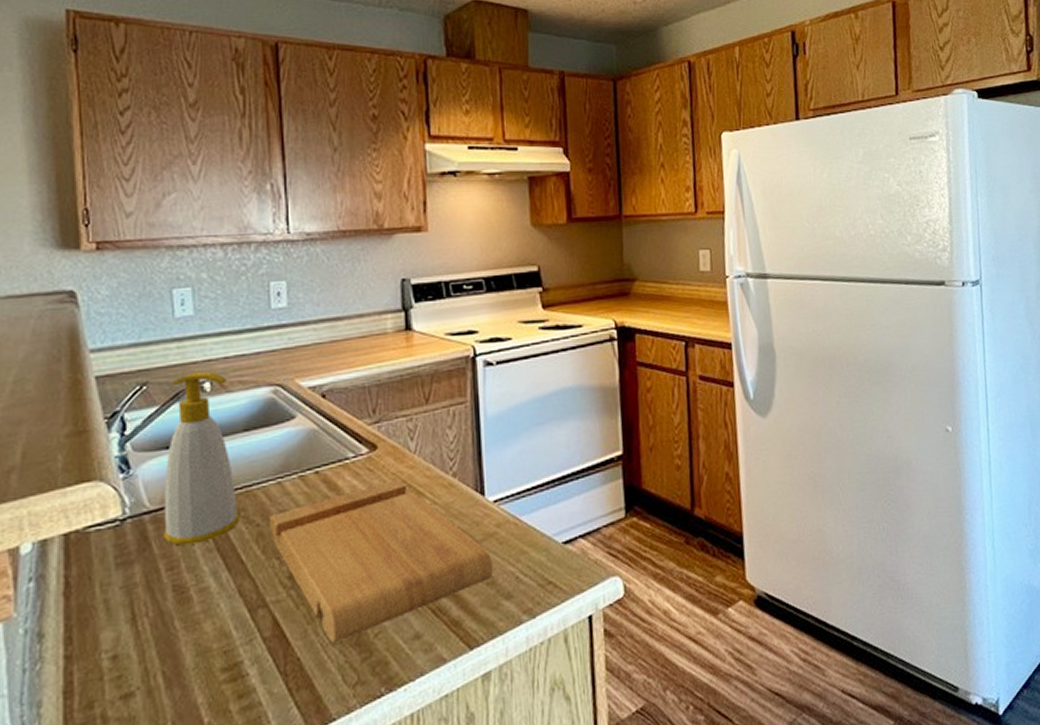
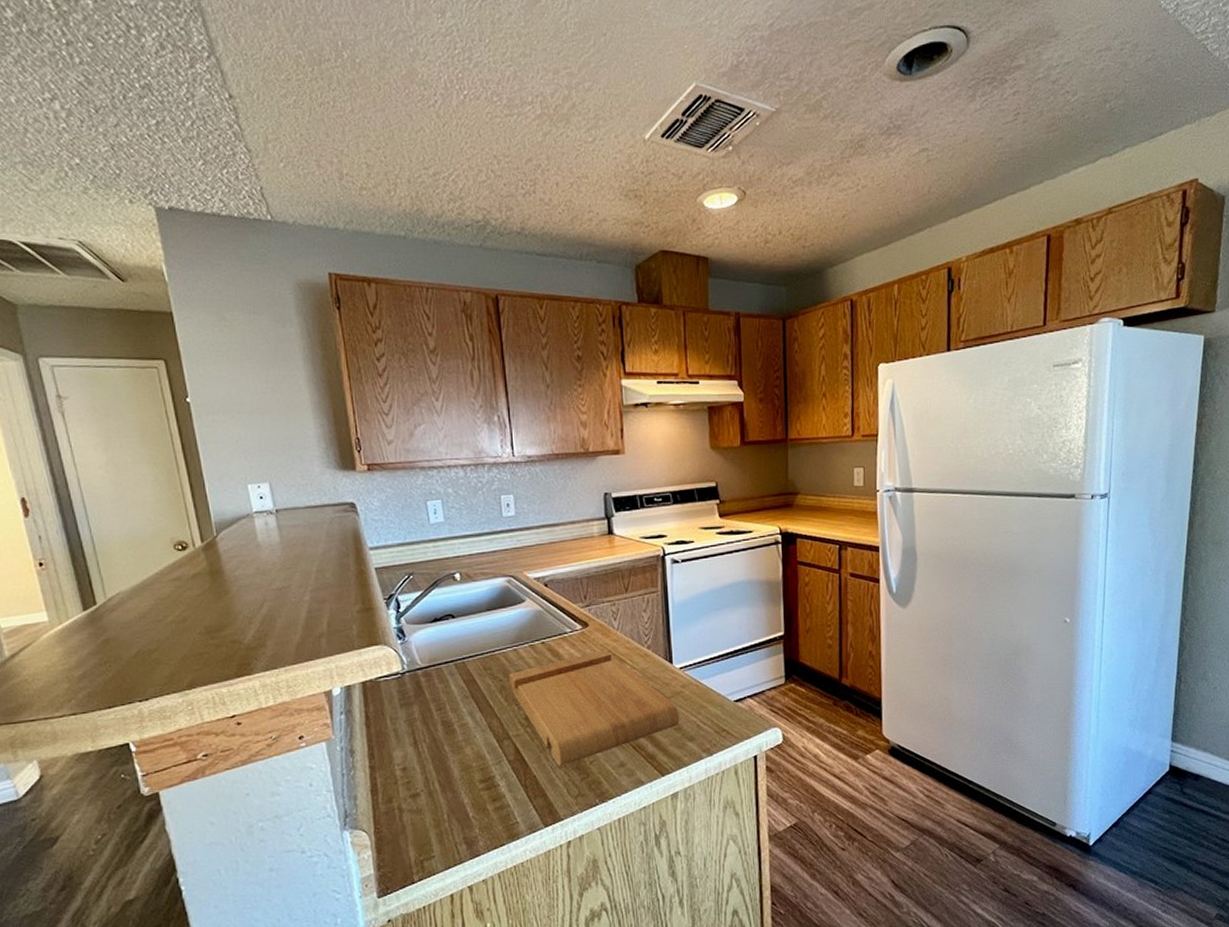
soap bottle: present [164,371,239,546] -> none [431,564,487,693]

